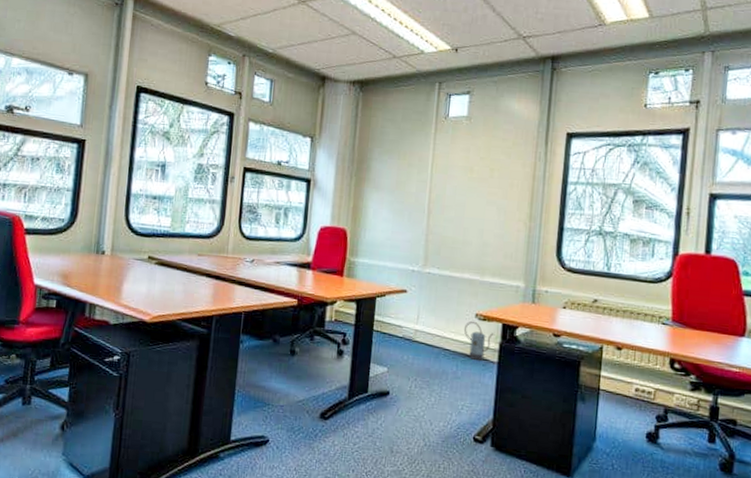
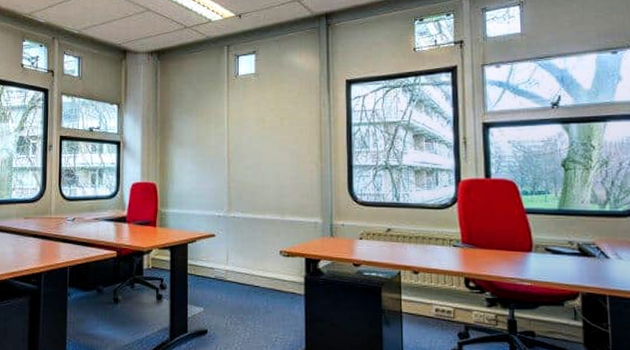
watering can: present [463,320,494,360] -> none [270,258,299,294]

